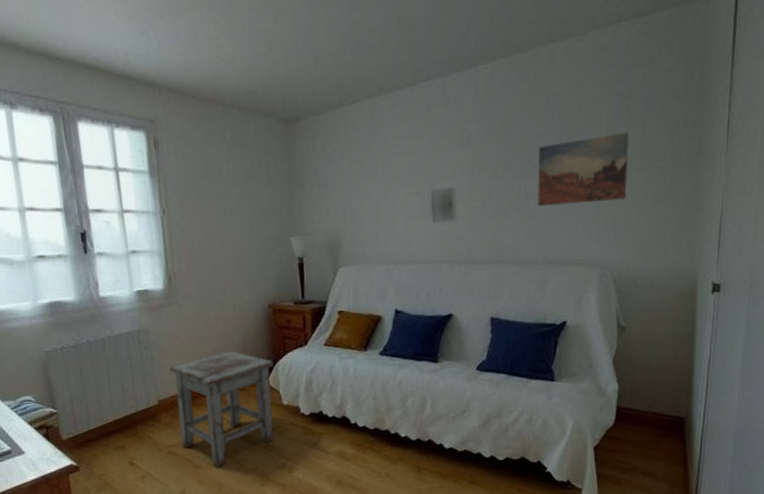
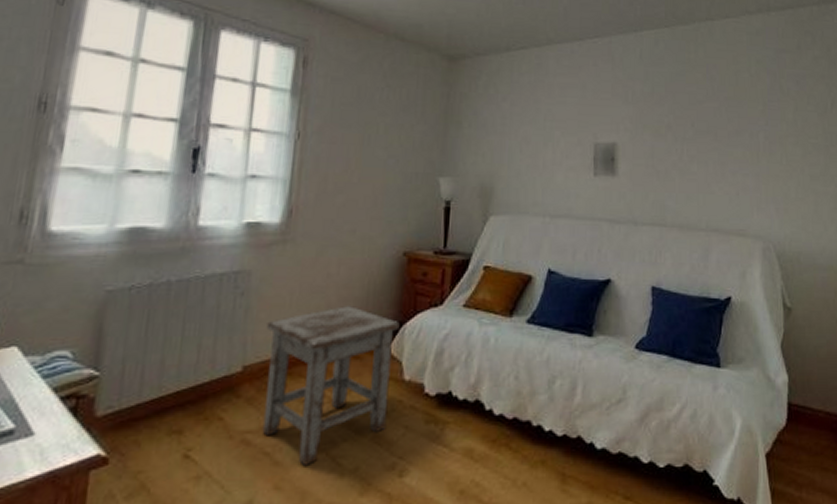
wall art: present [537,132,629,206] -> none [699,108,785,172]

